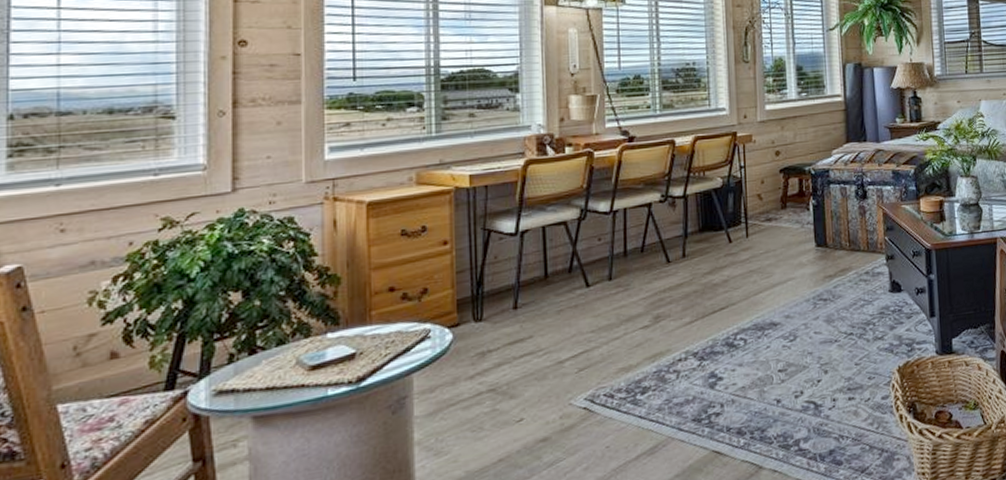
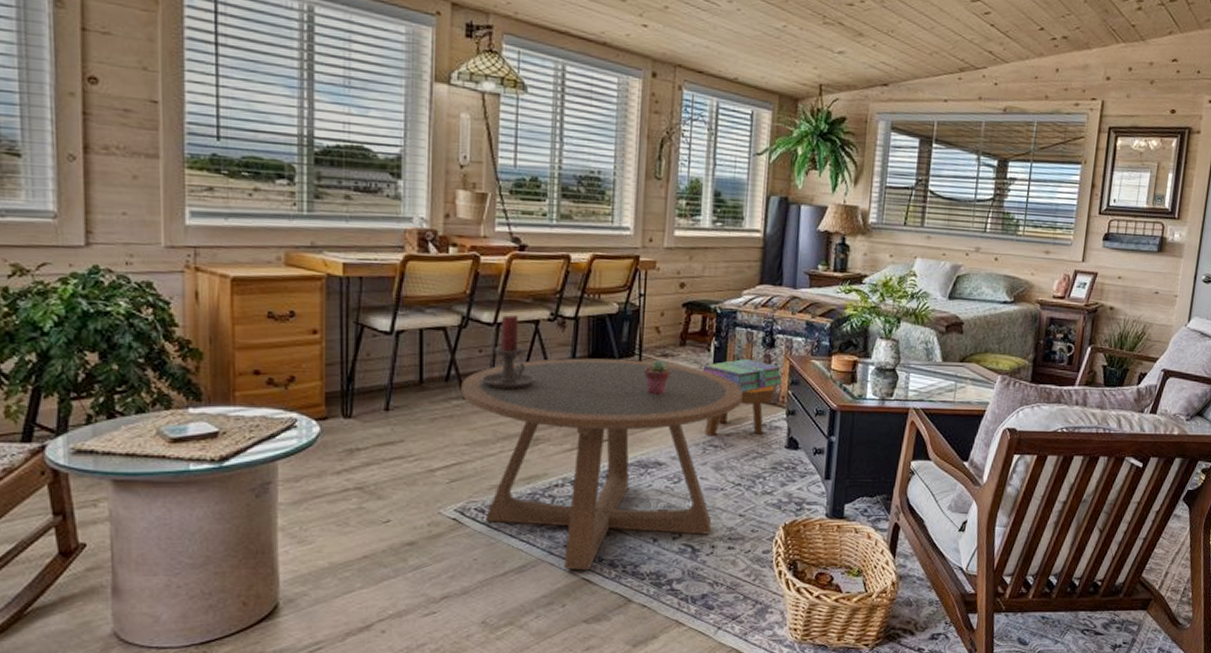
coffee table: none [584,227,844,444] -> present [461,358,743,571]
candle holder: none [602,201,652,274] -> present [481,315,535,389]
potted succulent: none [751,224,776,258] -> present [643,359,671,395]
stack of books: none [804,212,878,245] -> present [702,359,783,393]
footstool: none [813,233,874,291] -> present [704,385,776,436]

